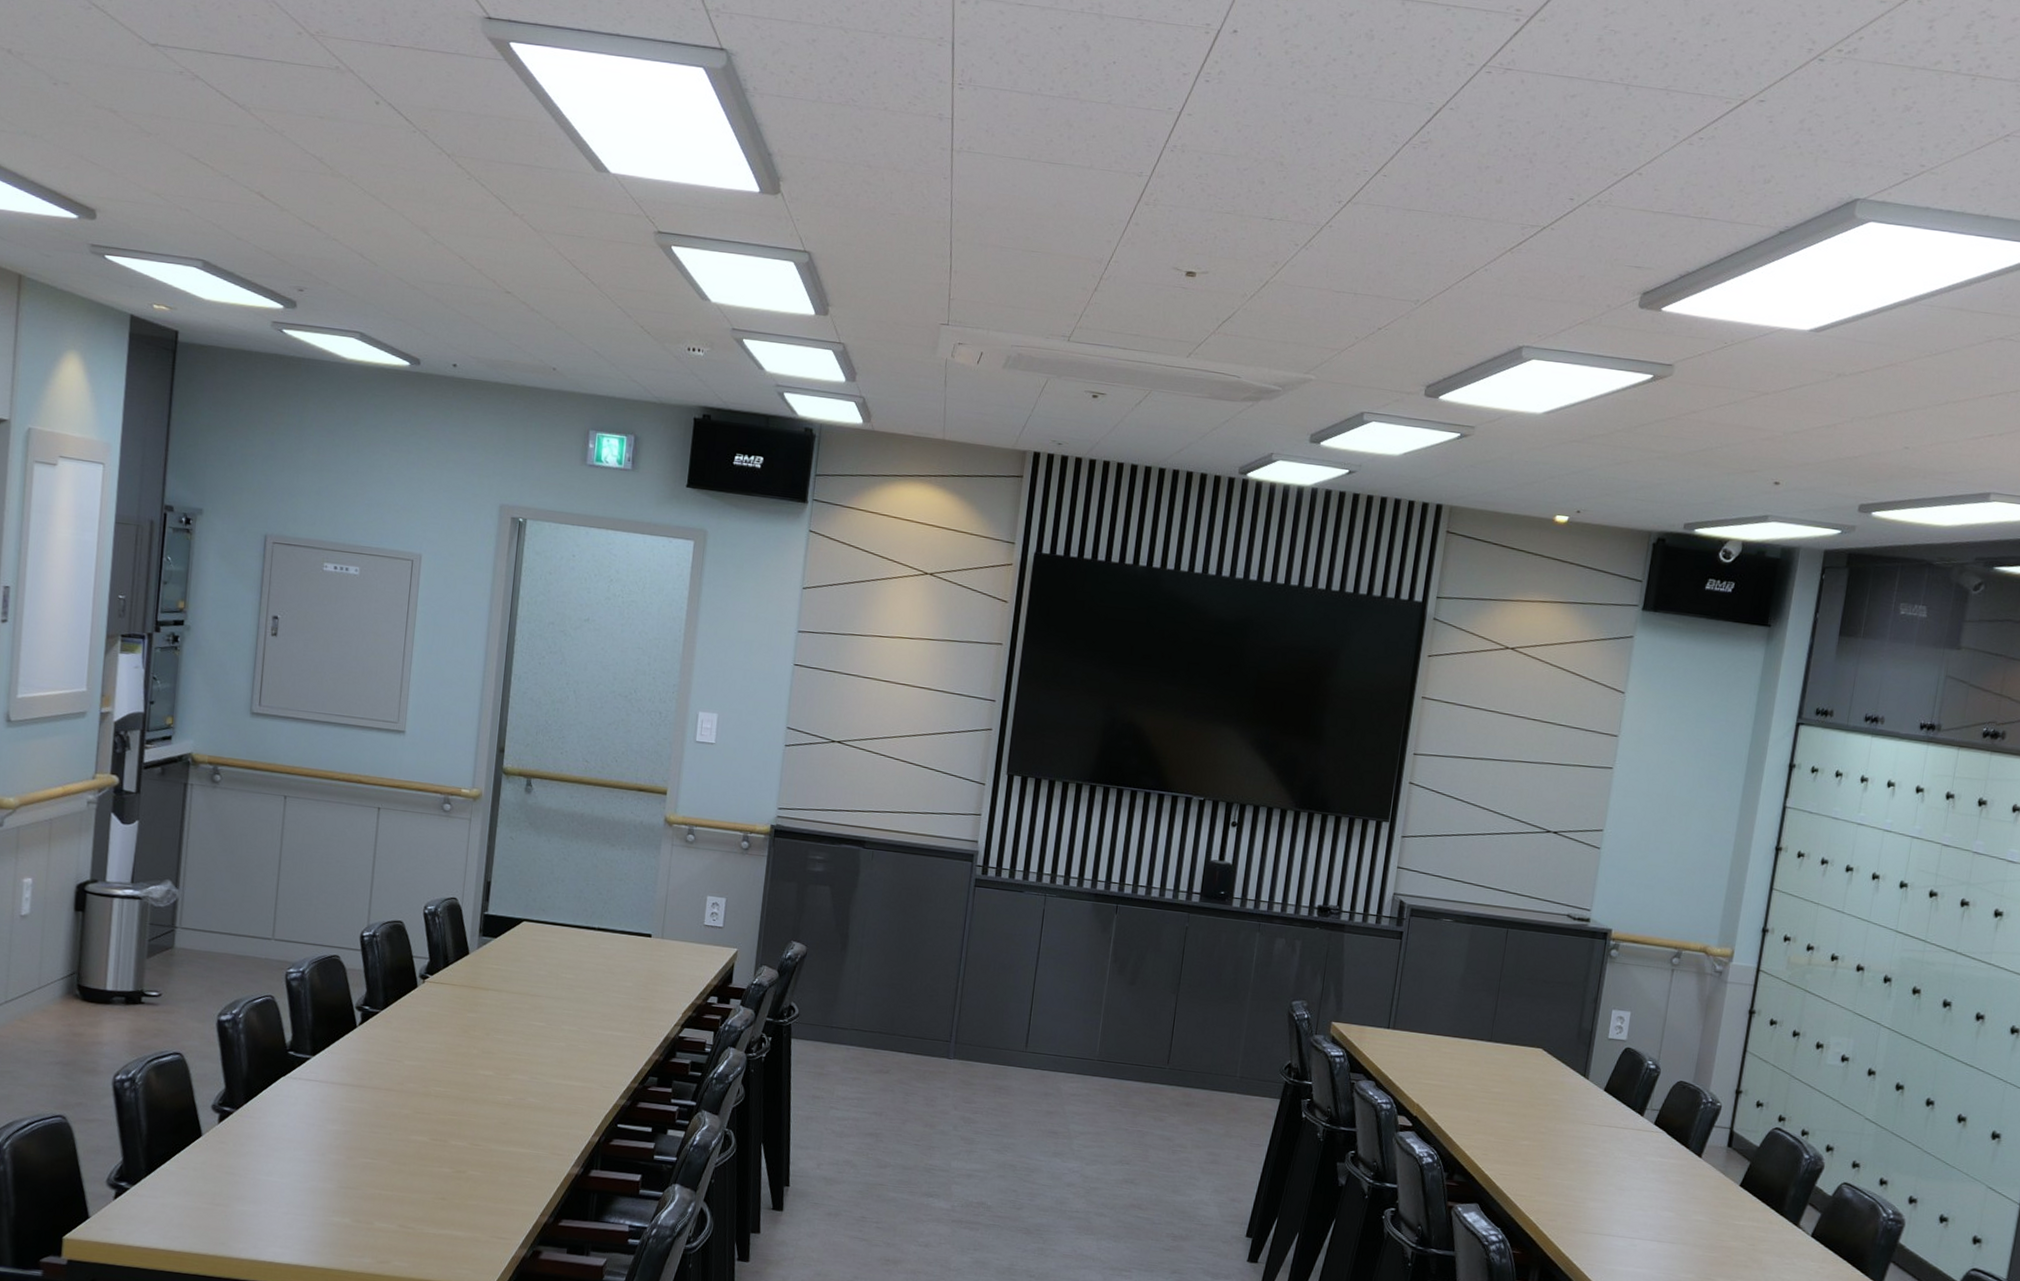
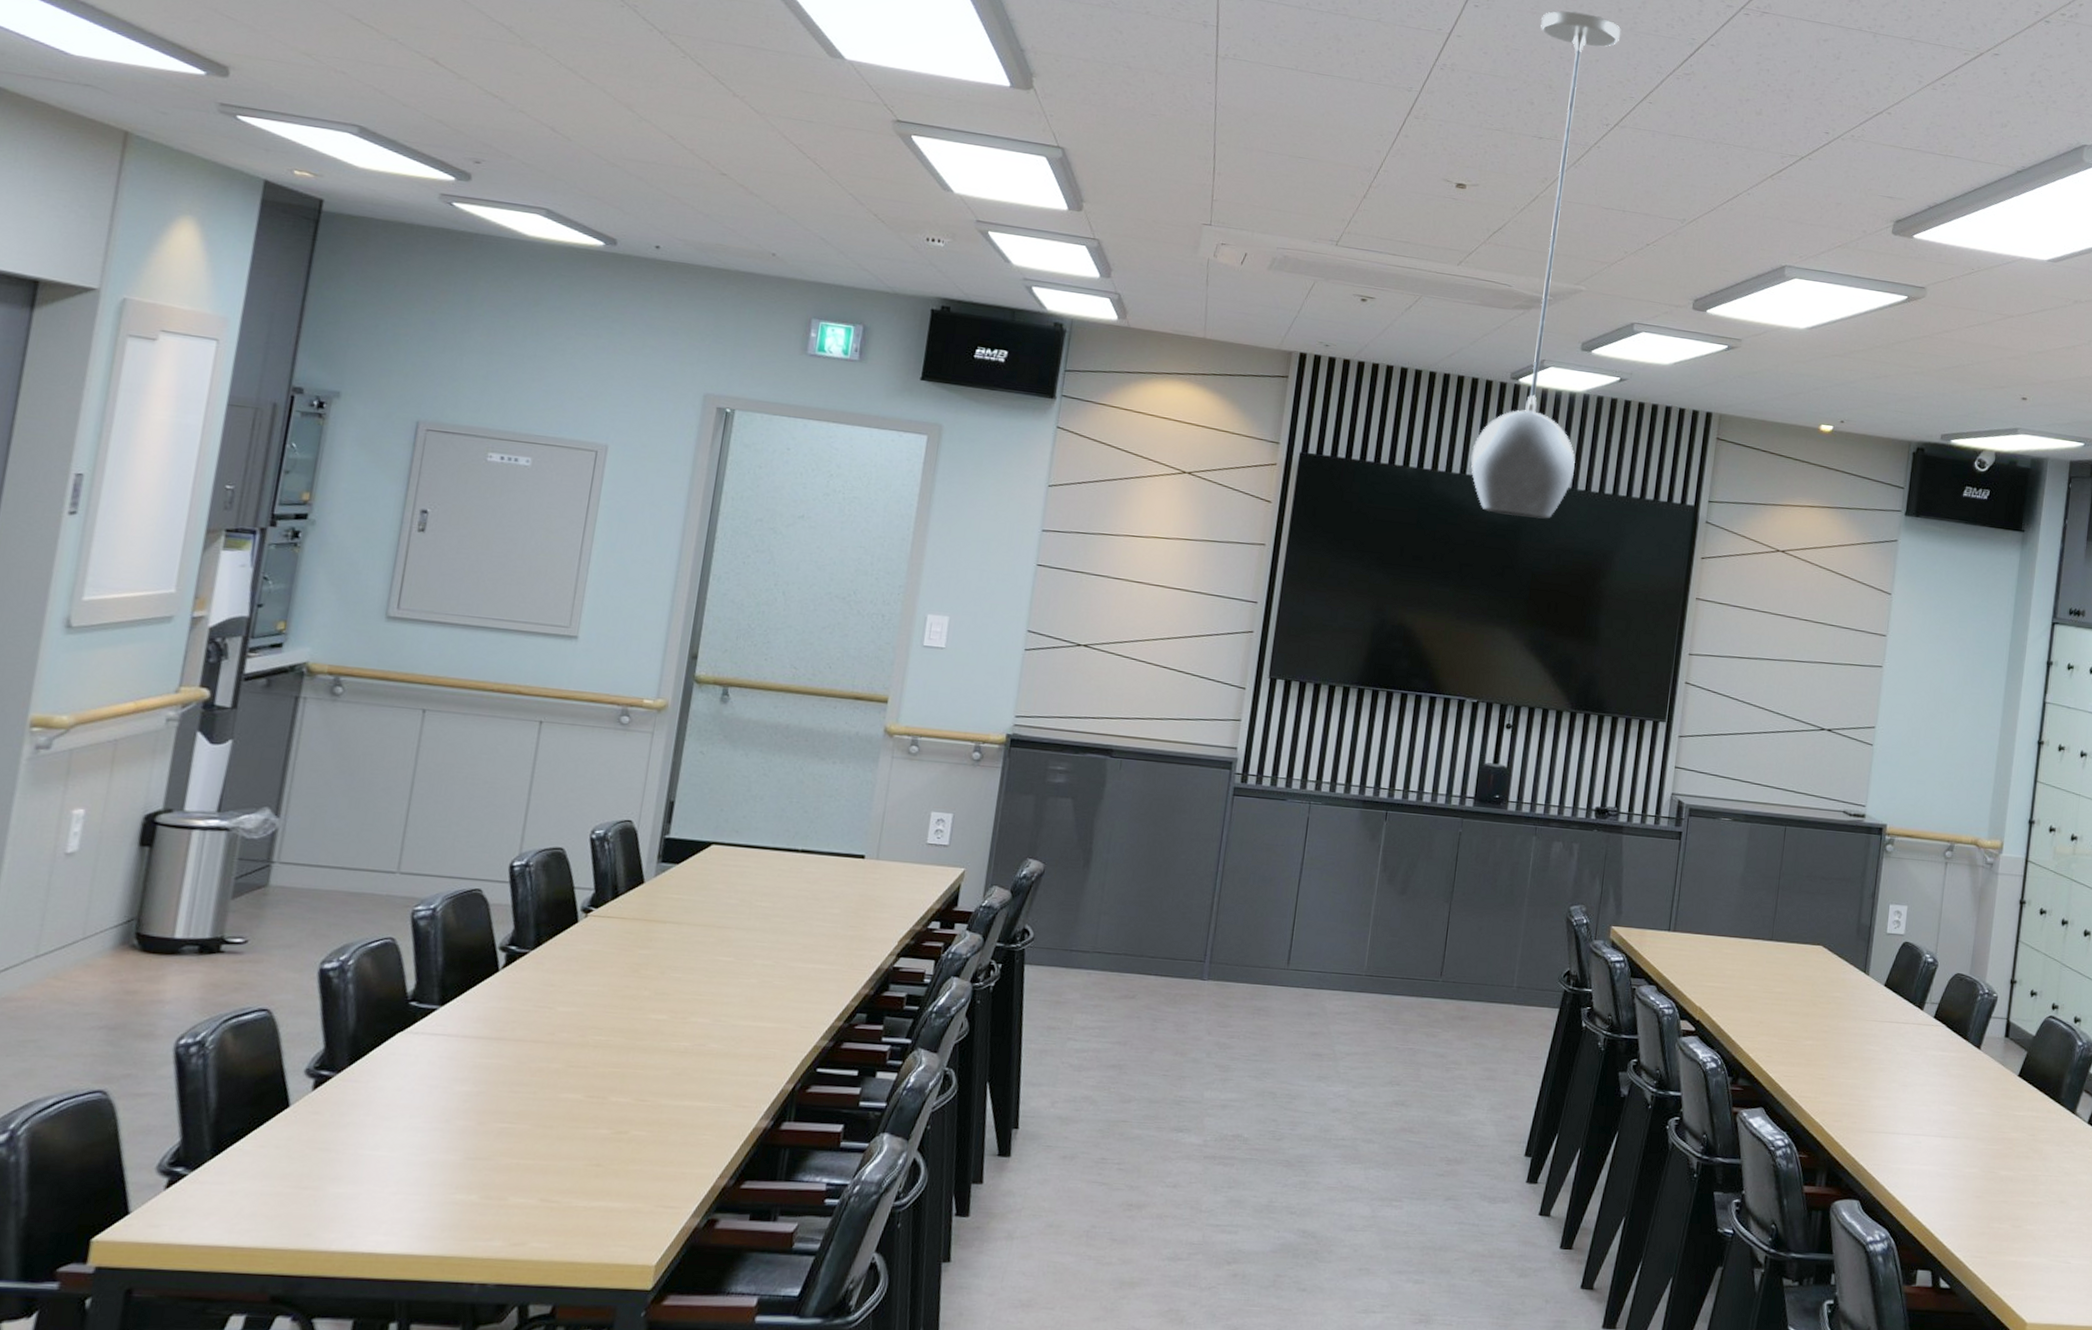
light fixture: none [1199,80,1355,617] -> present [1471,11,1621,519]

